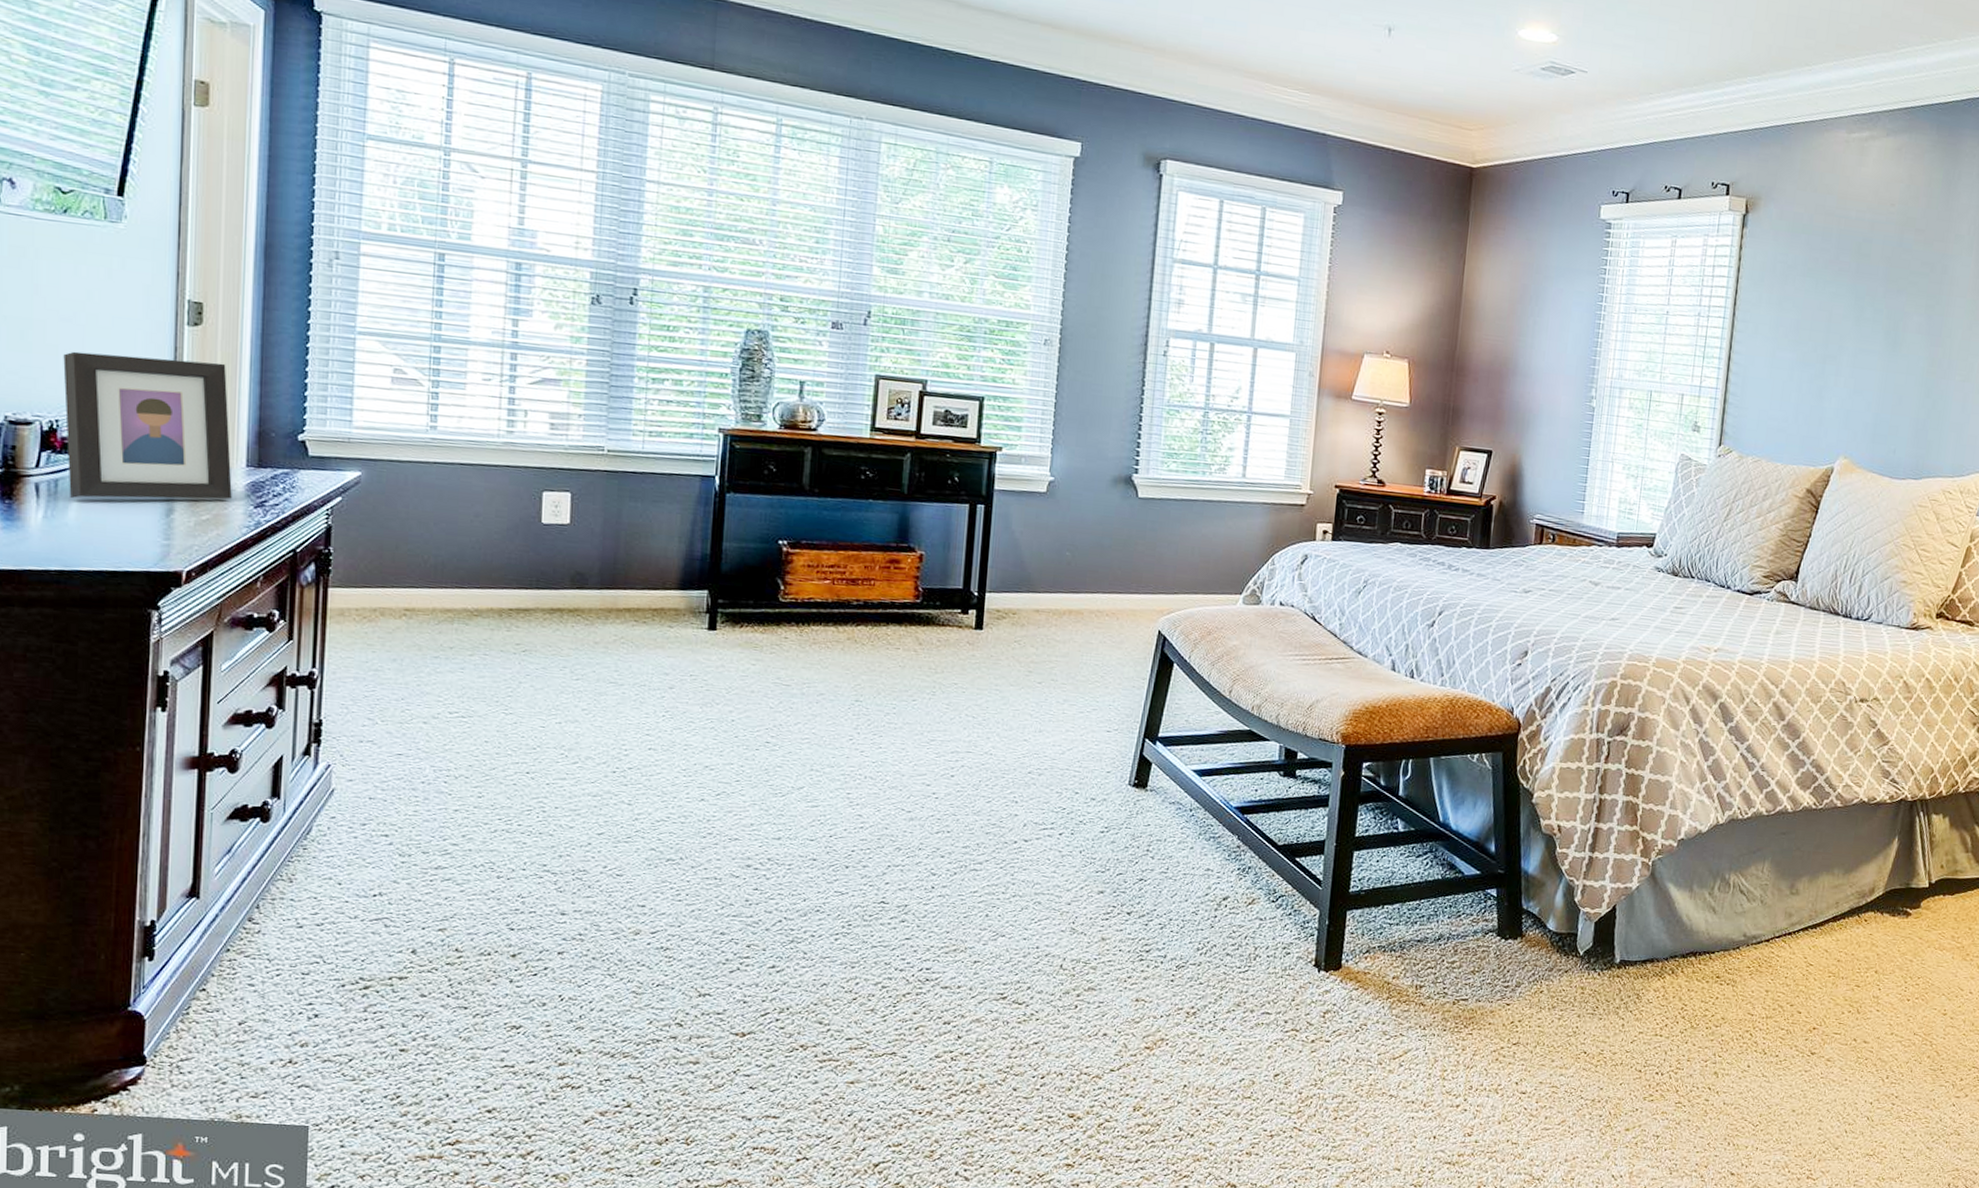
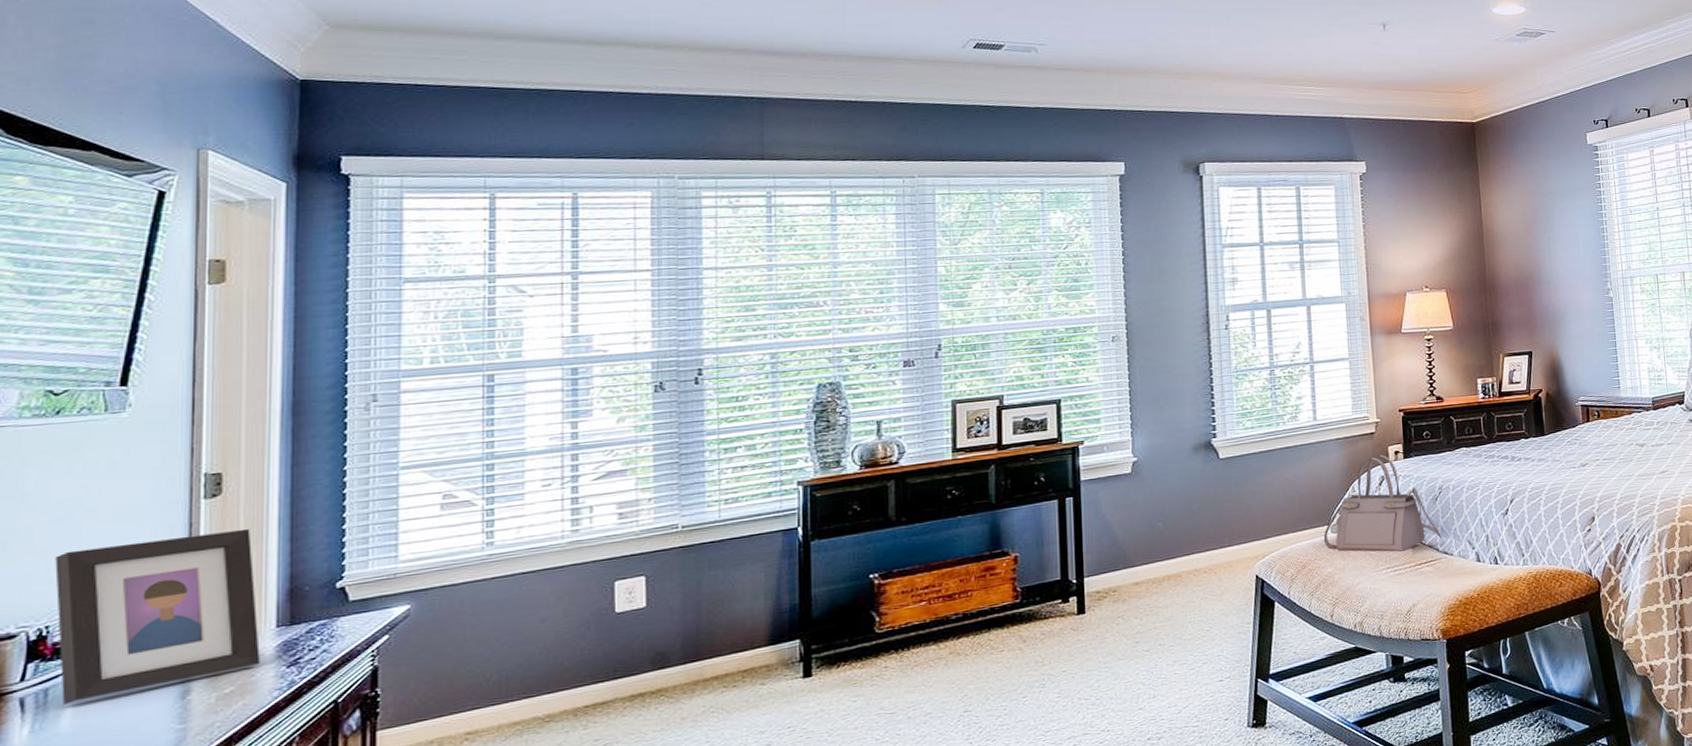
handbag: none [1233,530,1358,642] -> present [1323,454,1441,552]

